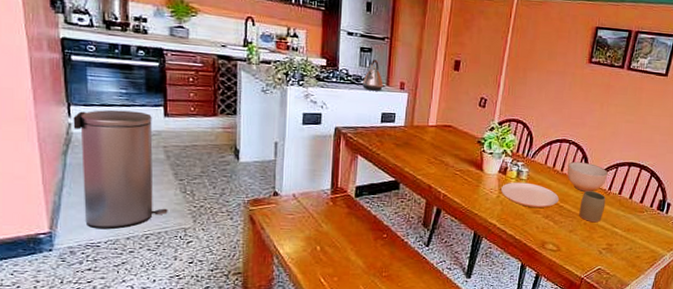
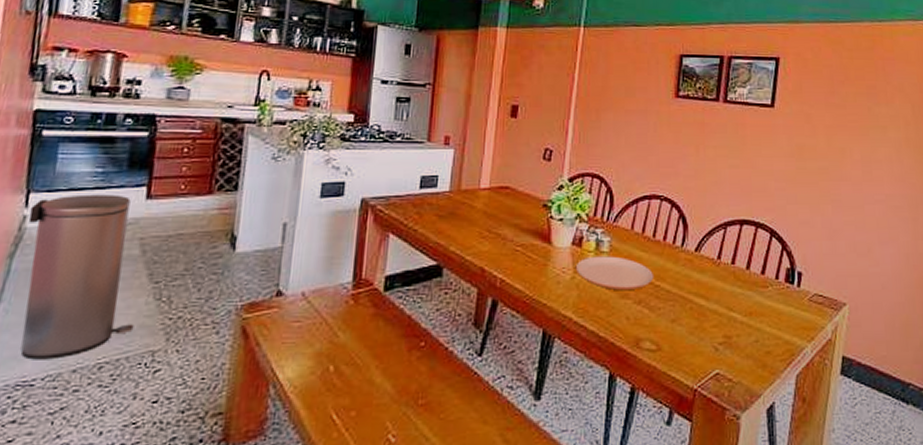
kettle: present [361,60,383,91] -> none [396,111,423,149]
bowl: present [567,161,608,192] -> none [660,223,715,263]
mug: present [579,191,606,223] -> none [682,262,716,306]

